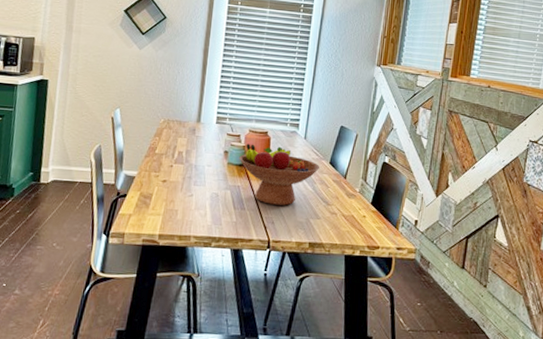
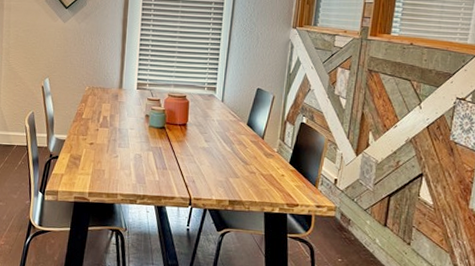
fruit bowl: present [239,143,319,206] -> none [159,107,237,166]

